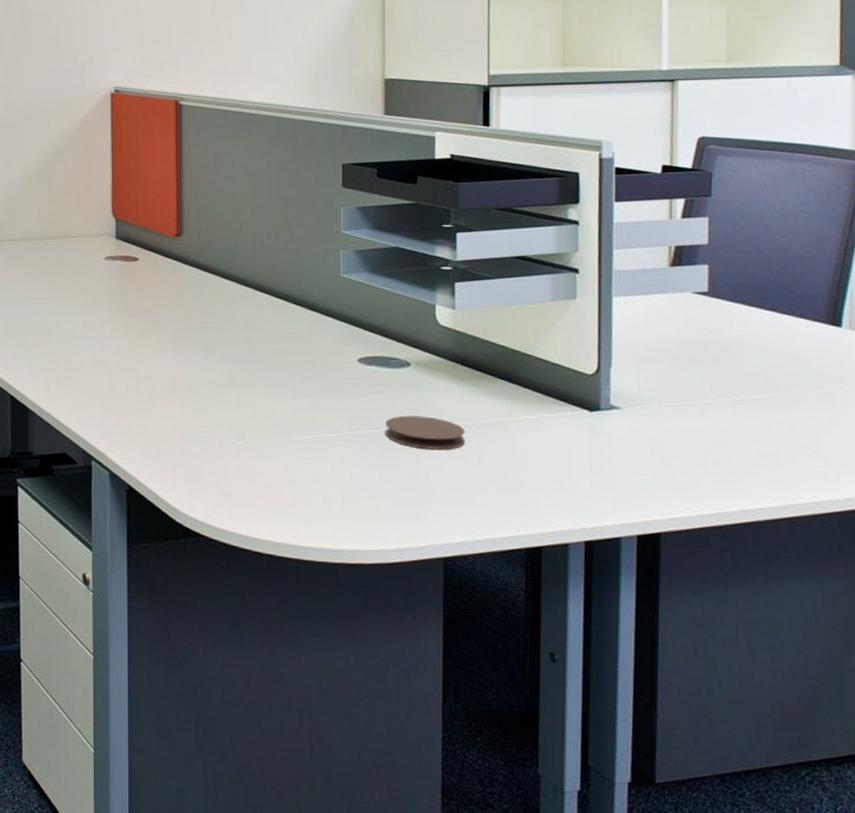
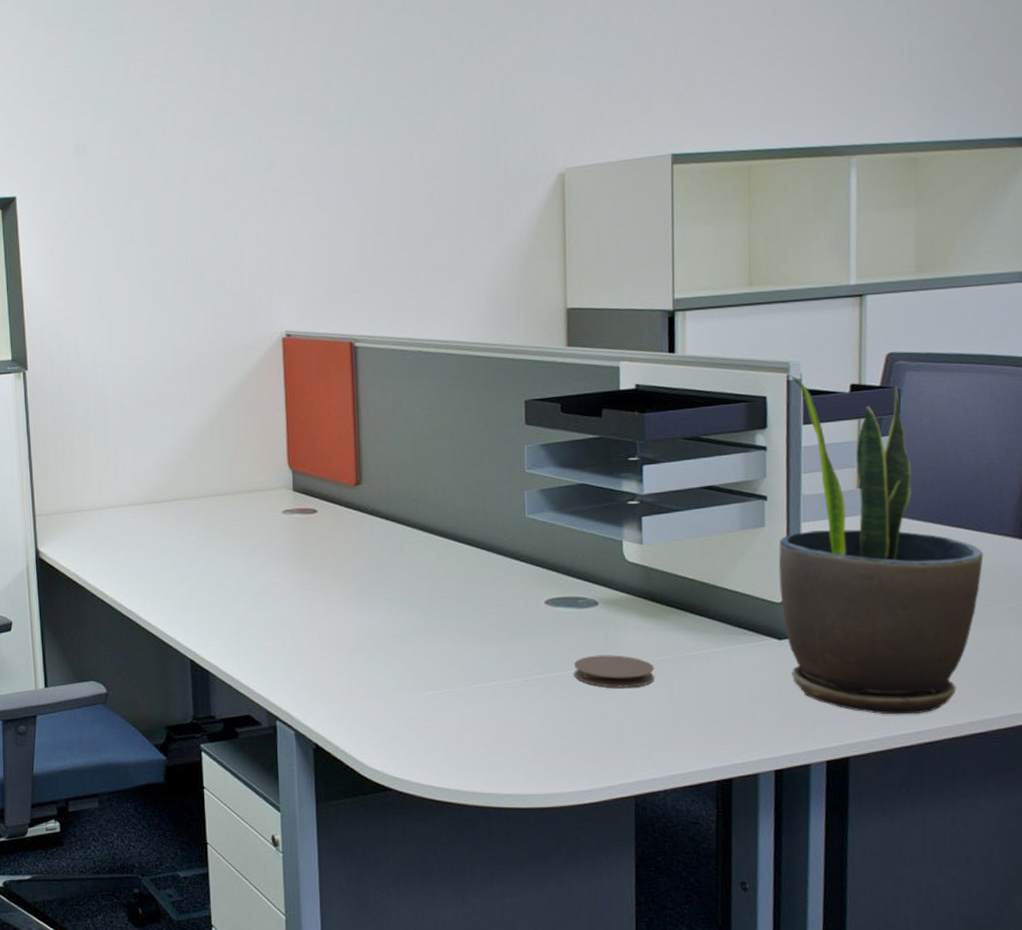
potted plant: none [590,154,796,494] -> present [778,375,984,715]

